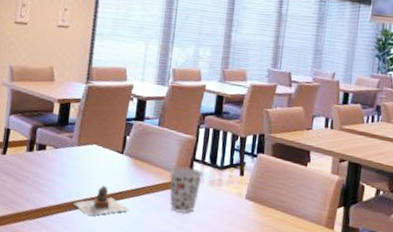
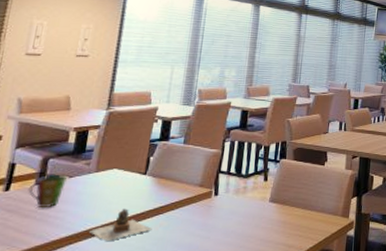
cup: none [21,143,54,175] -> present [28,174,68,207]
cup: present [169,167,204,214] -> none [194,180,229,225]

